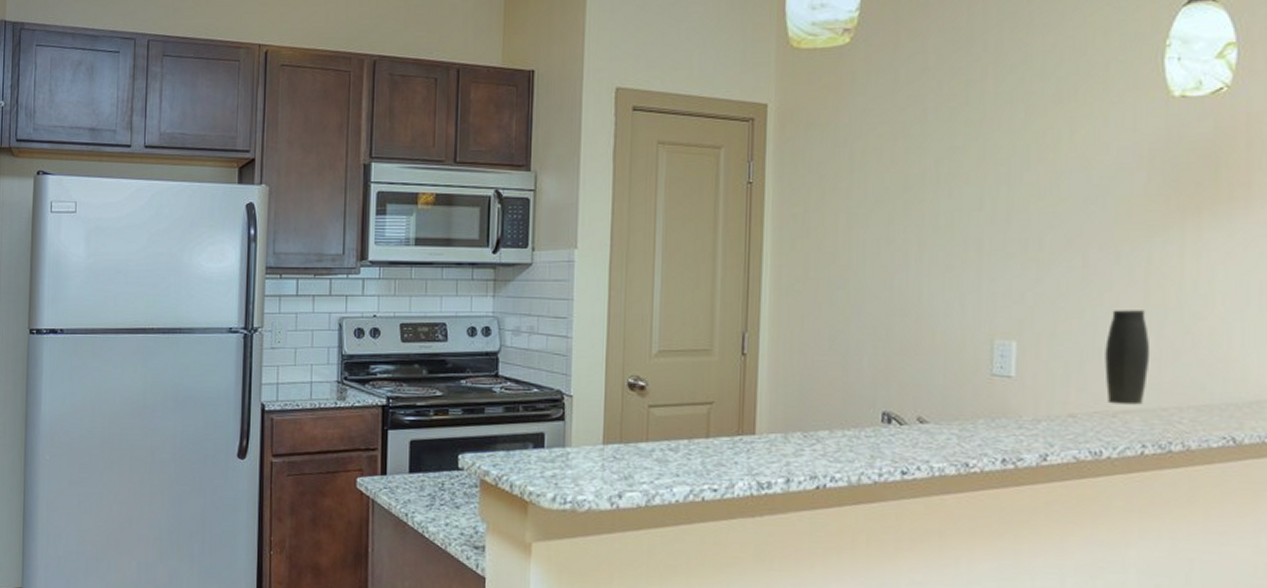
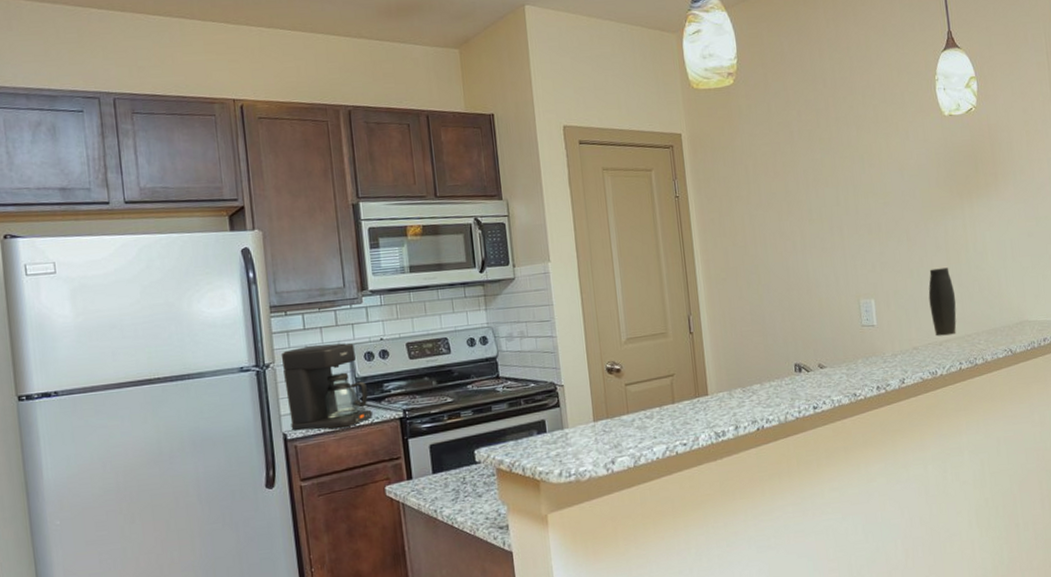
coffee maker: none [270,313,354,408] -> present [281,343,373,431]

